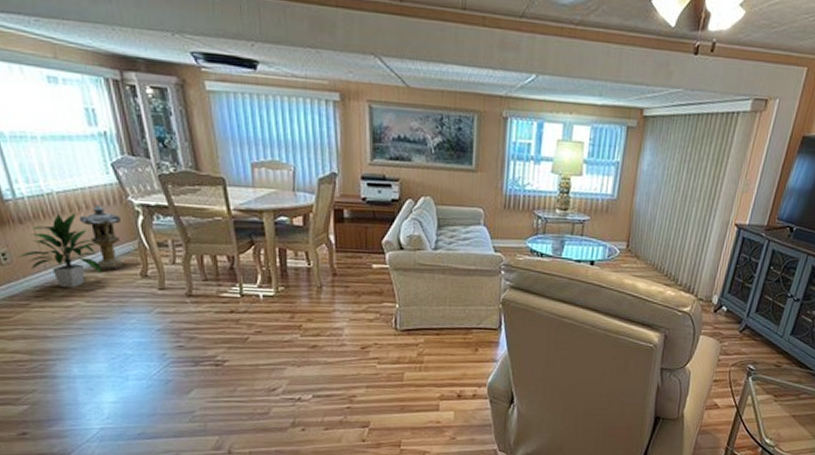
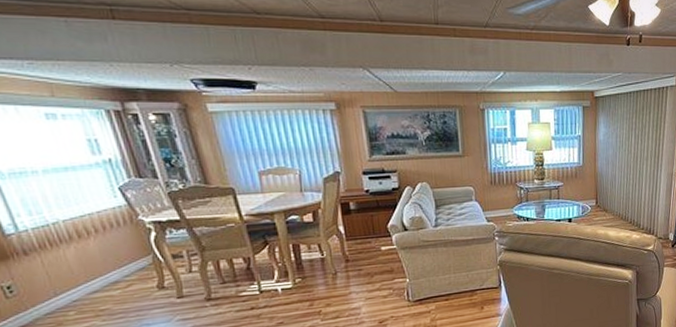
indoor plant: present [18,213,102,288] -> none [25,238,117,311]
lantern: present [78,205,126,271] -> none [88,227,141,289]

